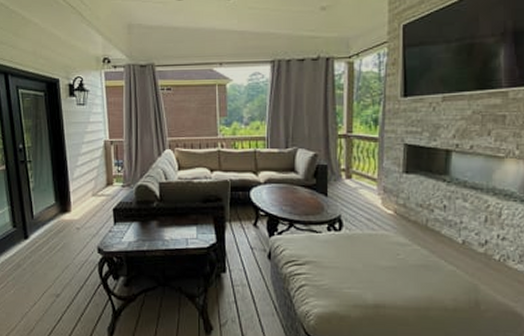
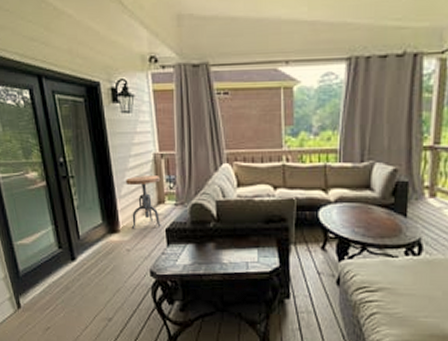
side table: none [79,160,110,208] -> present [126,176,161,228]

